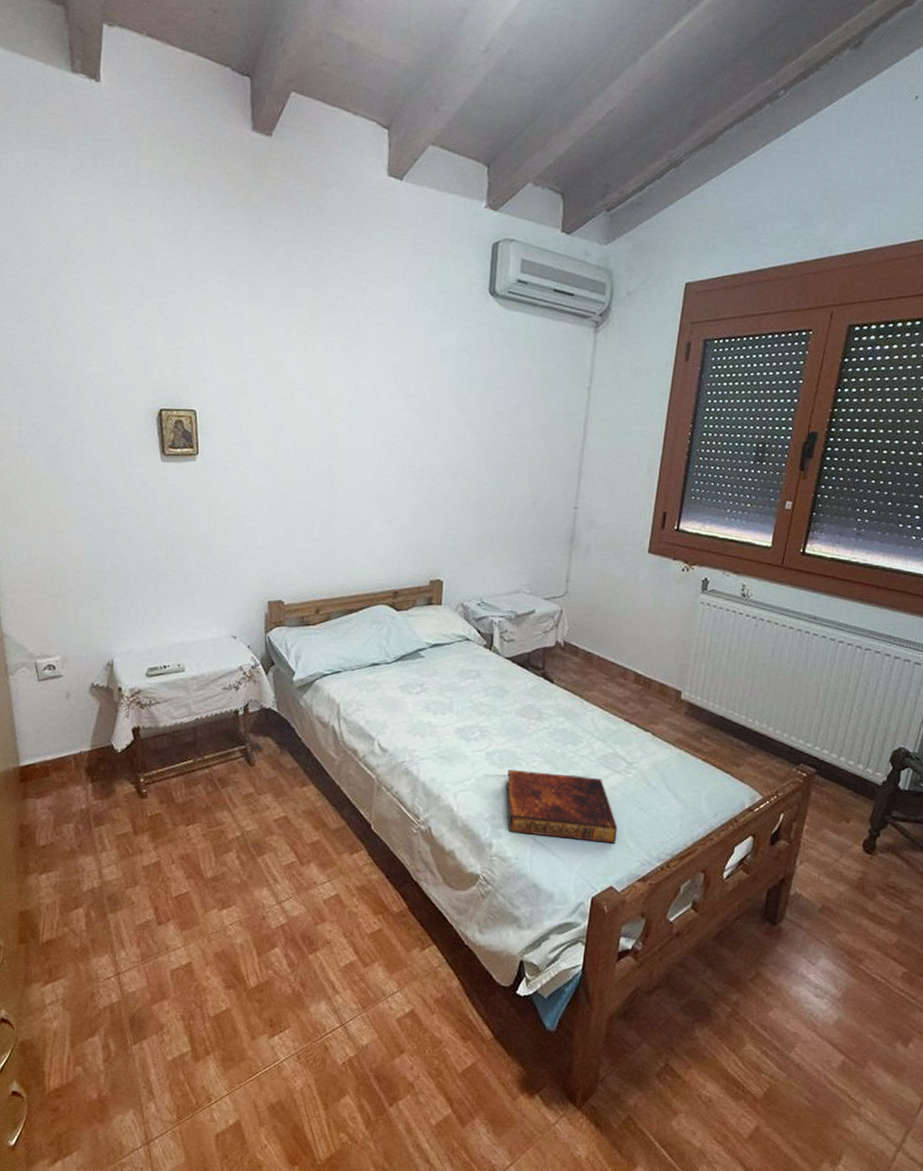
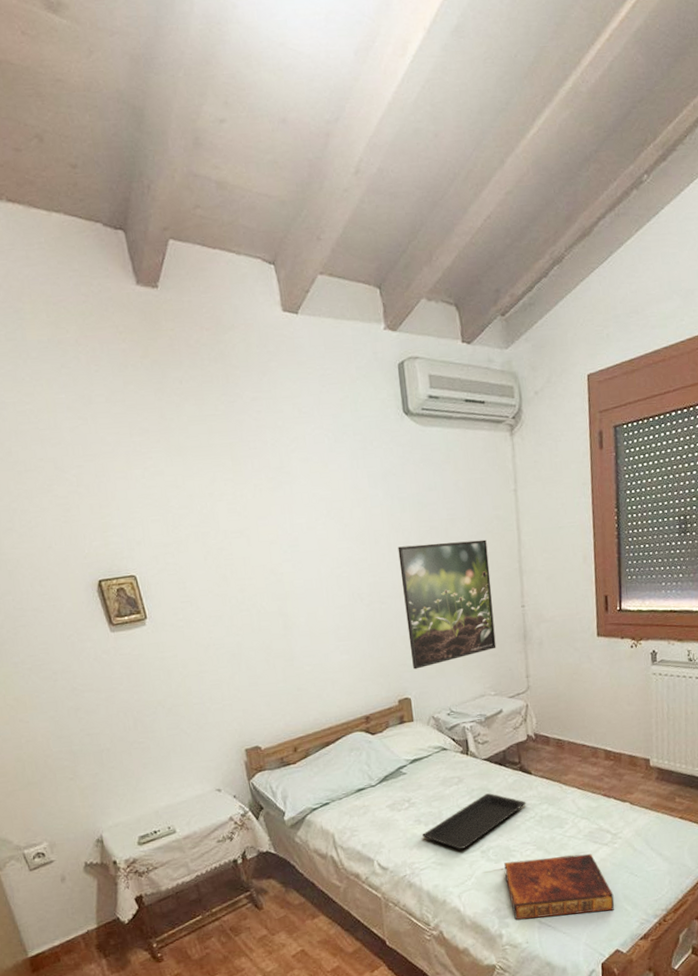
serving tray: none [429,694,543,746] -> present [422,793,526,849]
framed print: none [451,426,550,553] -> present [398,539,497,670]

